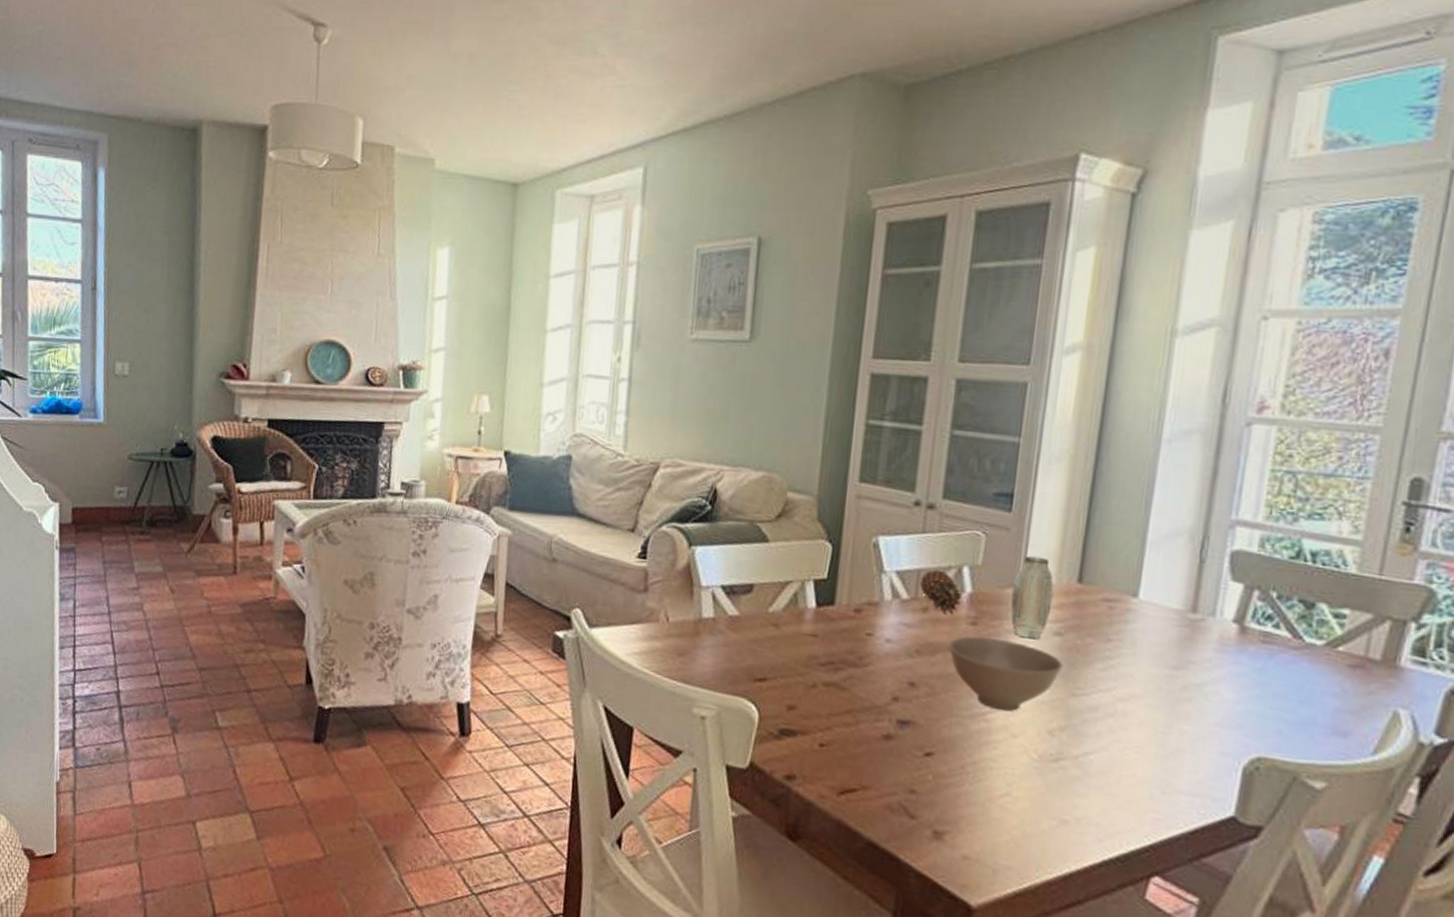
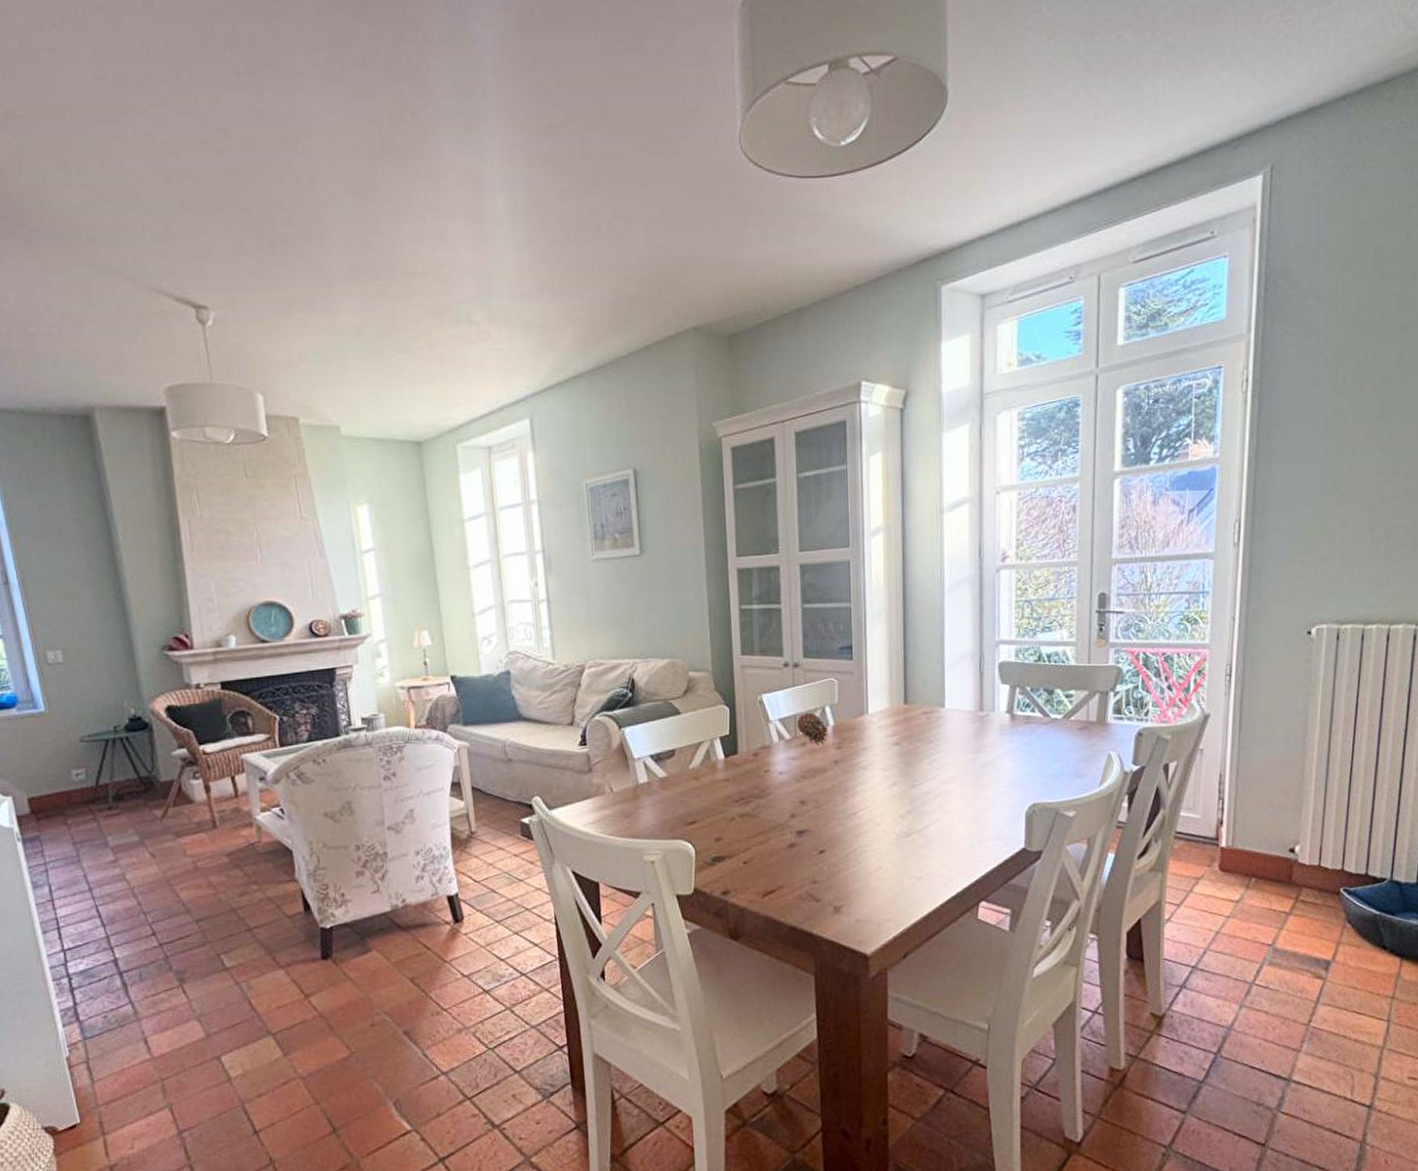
bowl: present [948,636,1064,711] -> none [824,755,903,808]
vase: present [1010,555,1054,640] -> none [861,689,890,752]

